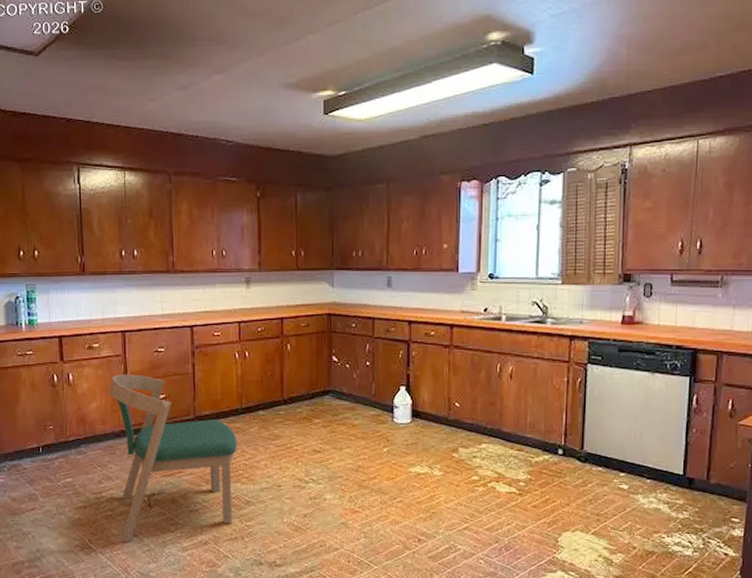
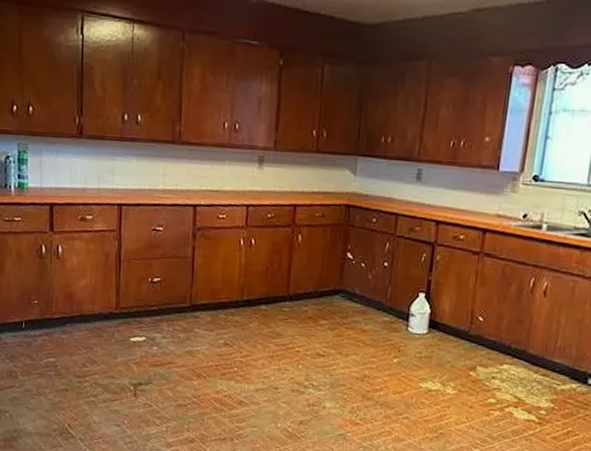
dining chair: present [109,374,237,543] -> none [100,251,235,432]

